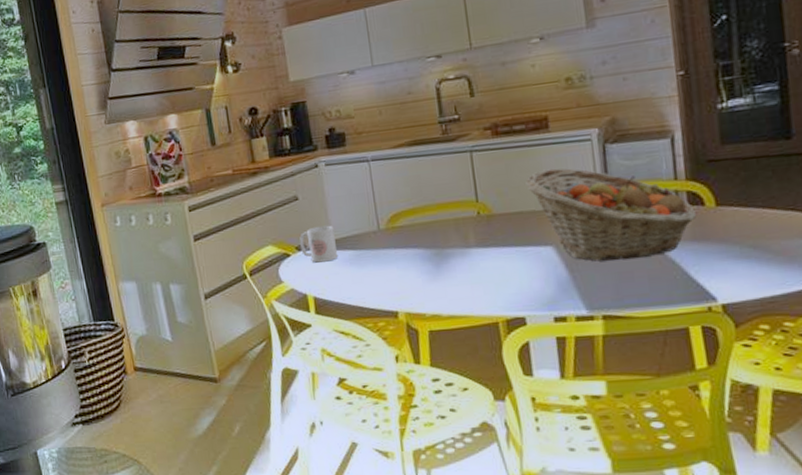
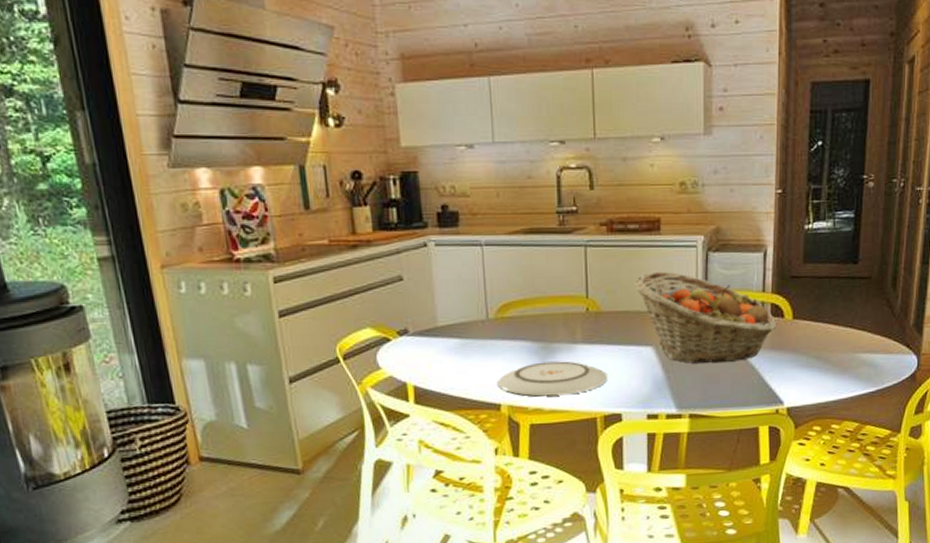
mug: present [299,225,339,263] -> none [402,310,443,350]
plate: none [393,266,507,303] -> present [498,361,608,397]

